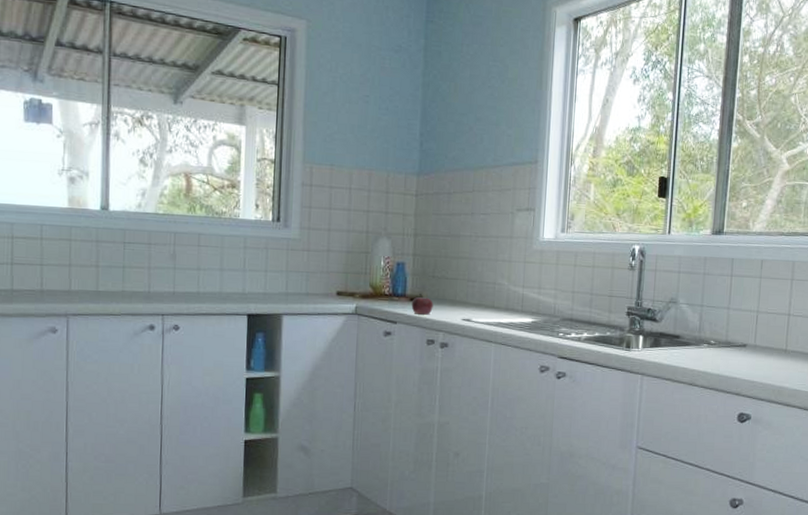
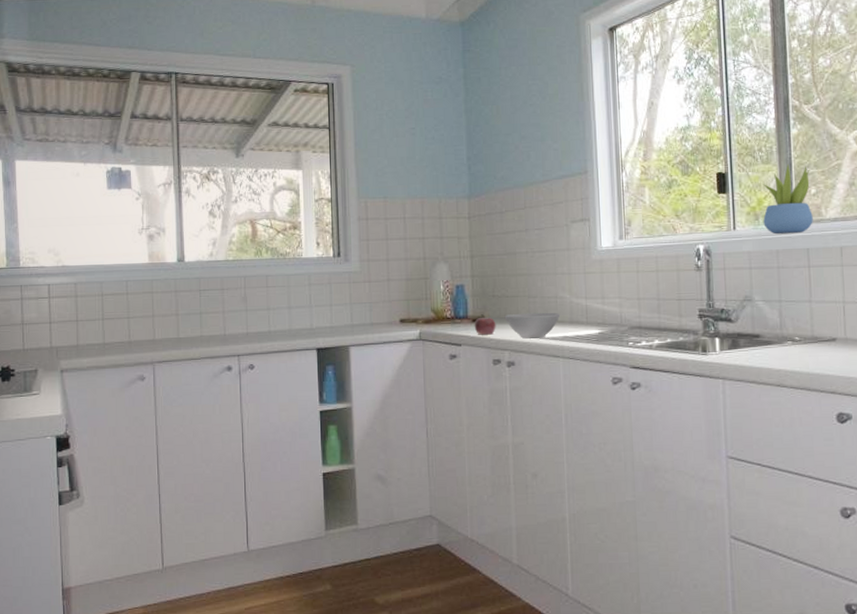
bowl: none [442,295,497,322] -> present [504,312,561,339]
succulent plant: none [696,175,744,244] -> present [762,163,813,235]

